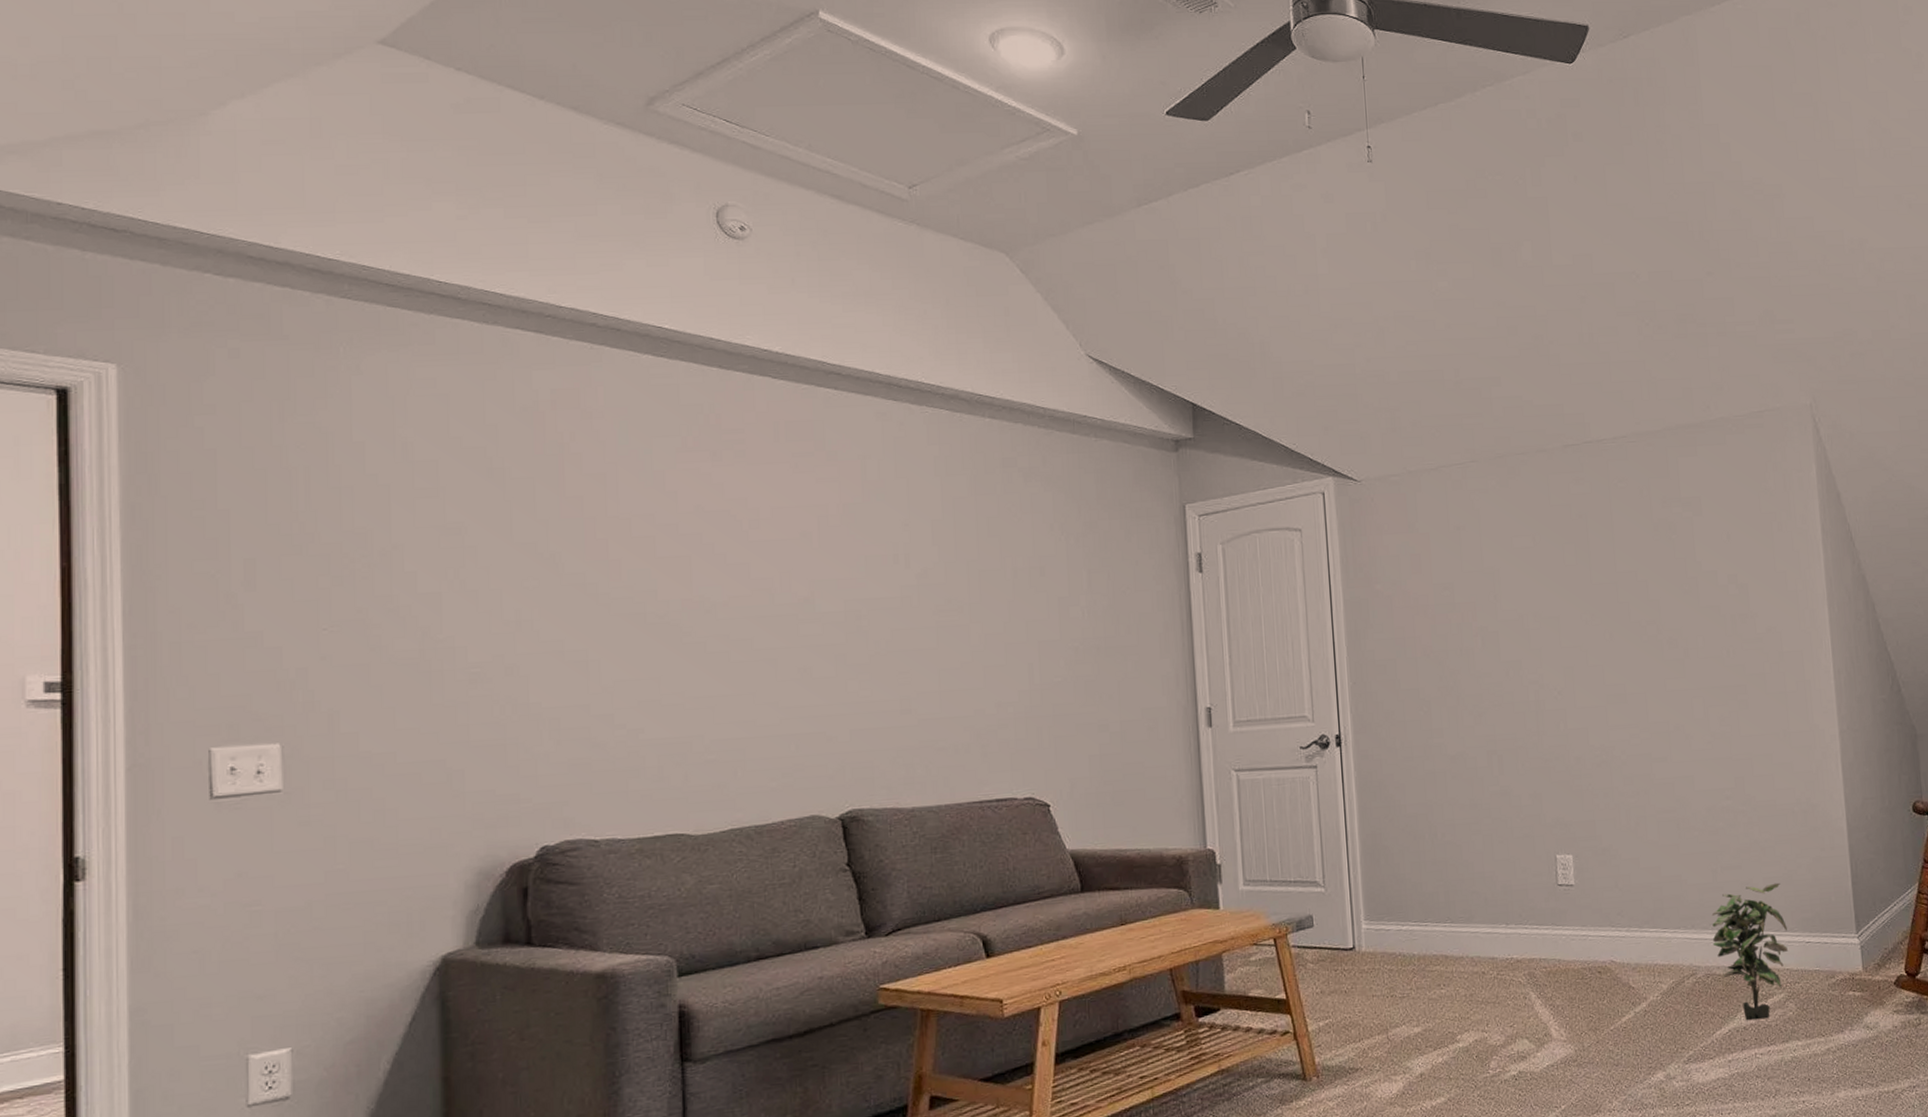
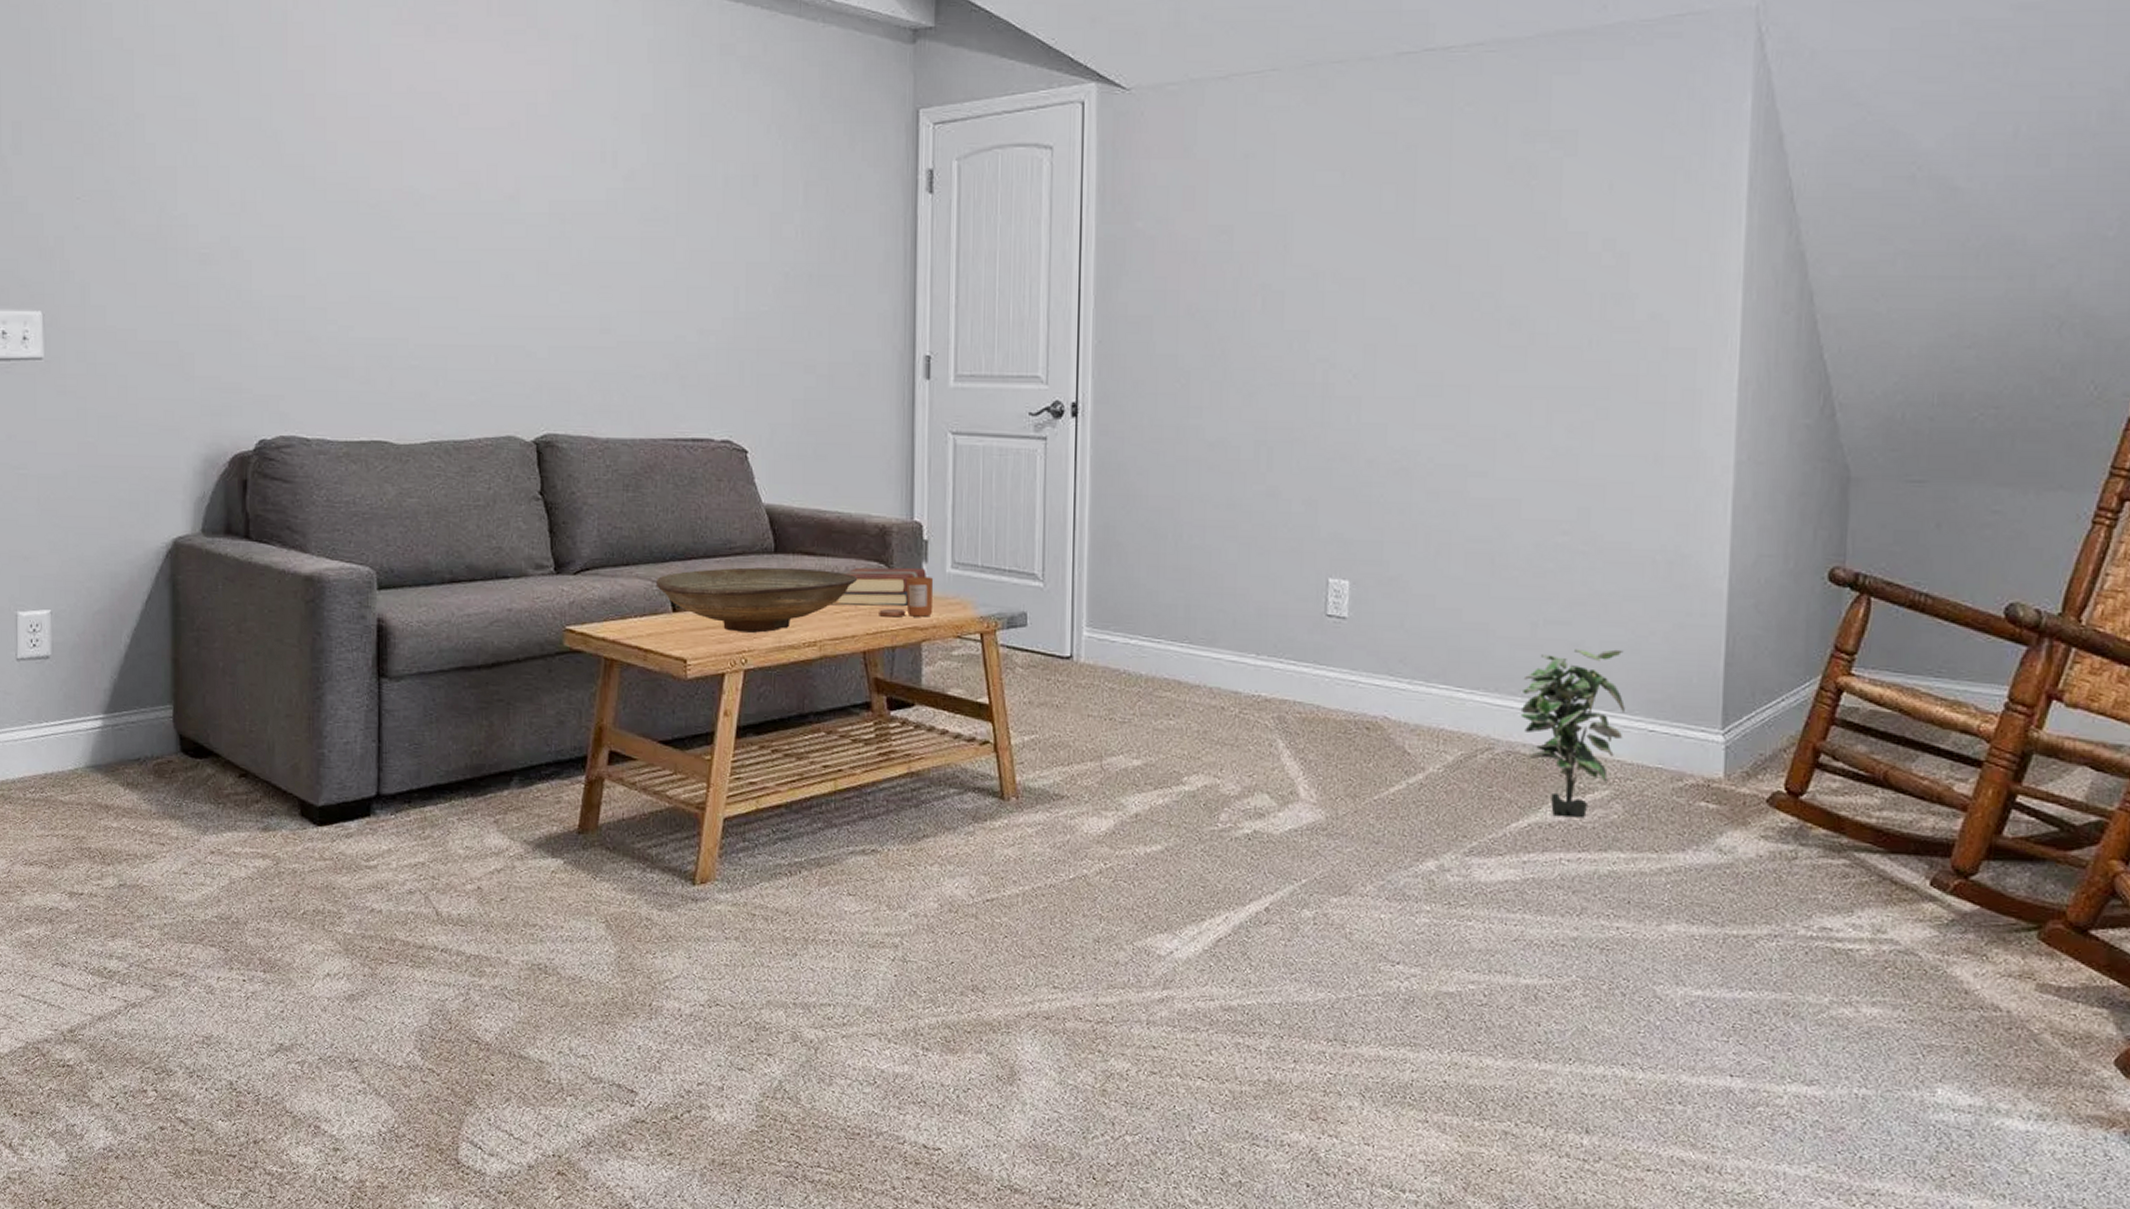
decorative bowl: none [968,901,1160,968] -> present [655,567,858,633]
books: none [1135,888,1222,932] -> present [829,567,926,607]
candle: none [1181,896,1230,936] -> present [879,576,934,617]

